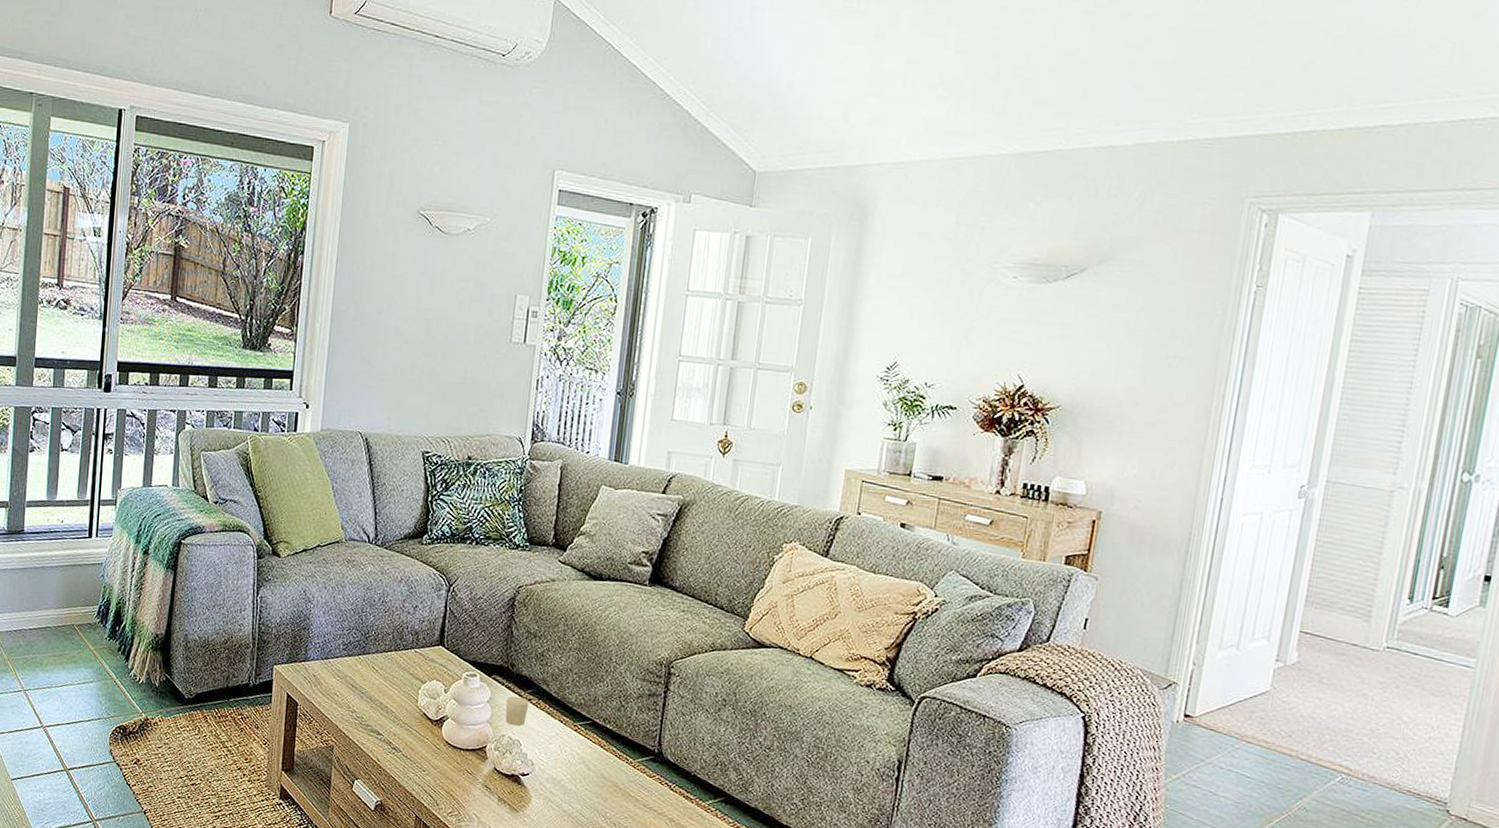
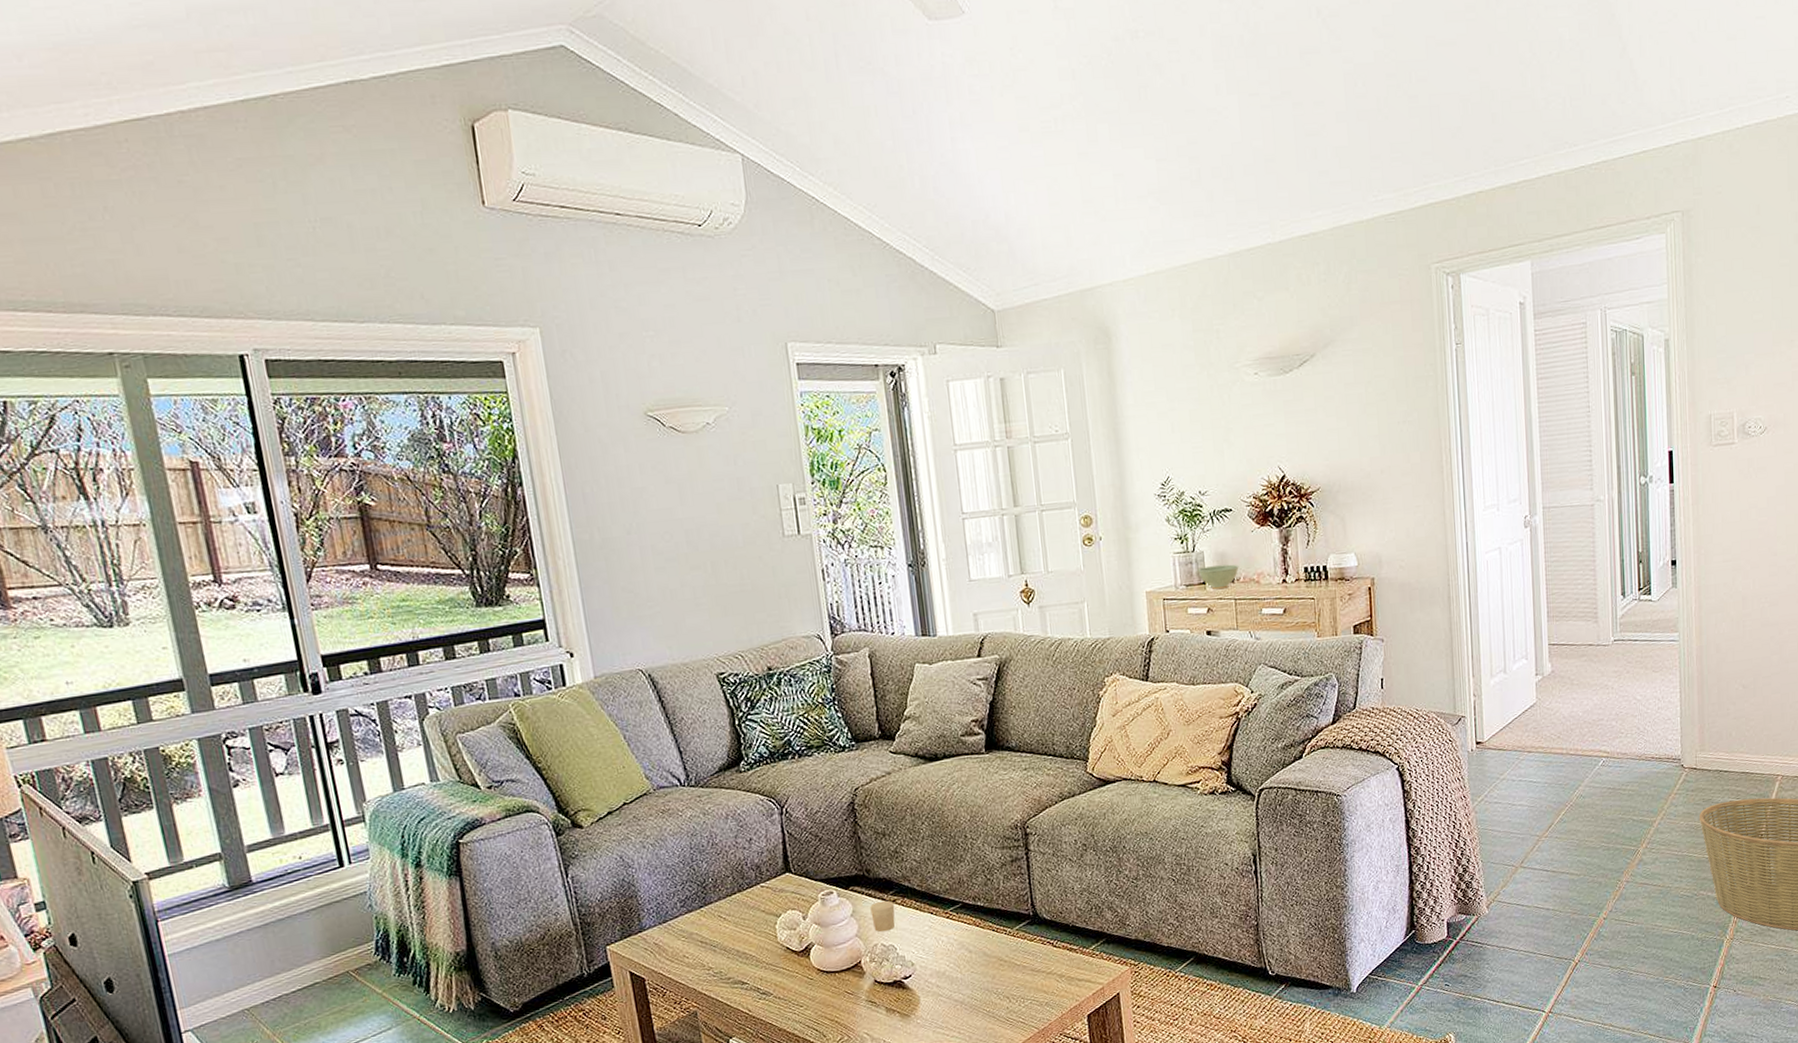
bowl: none [905,459,951,486] -> present [1198,564,1239,590]

